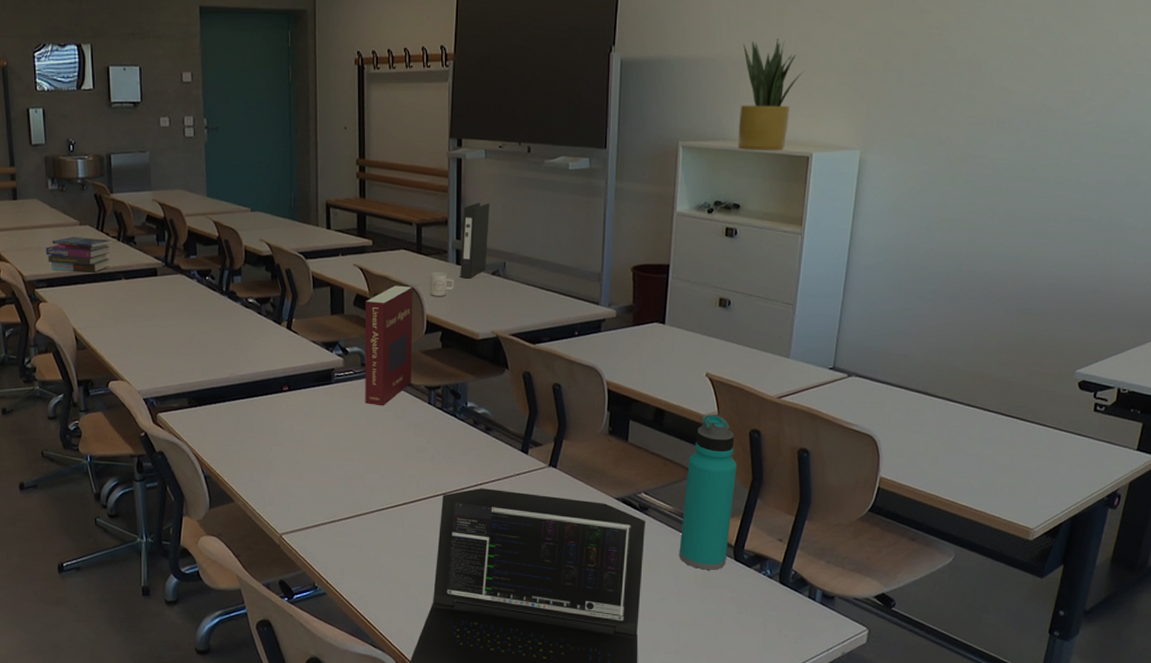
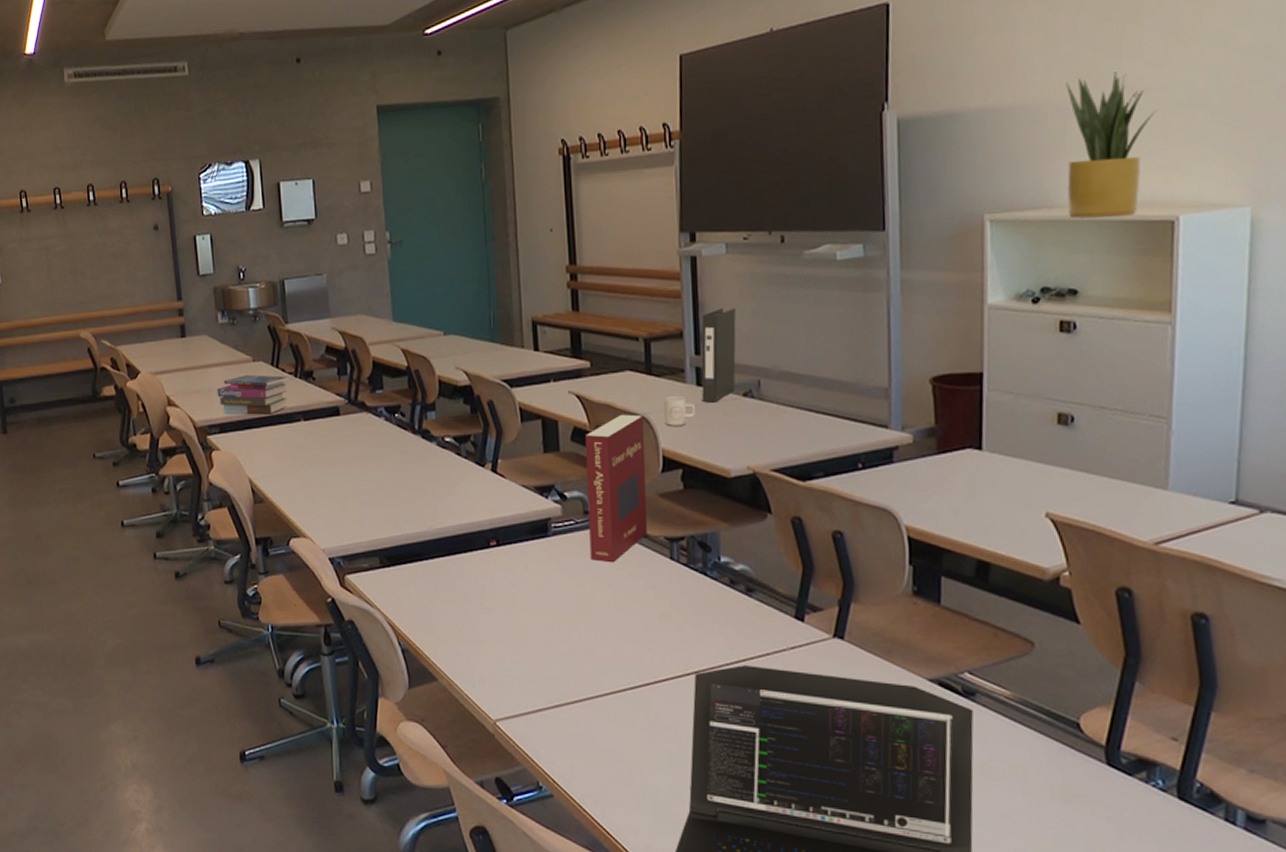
water bottle: present [679,414,737,570] -> none [1024,568,1102,778]

